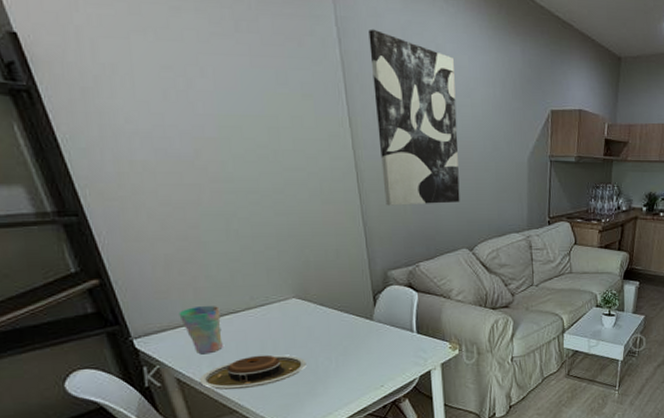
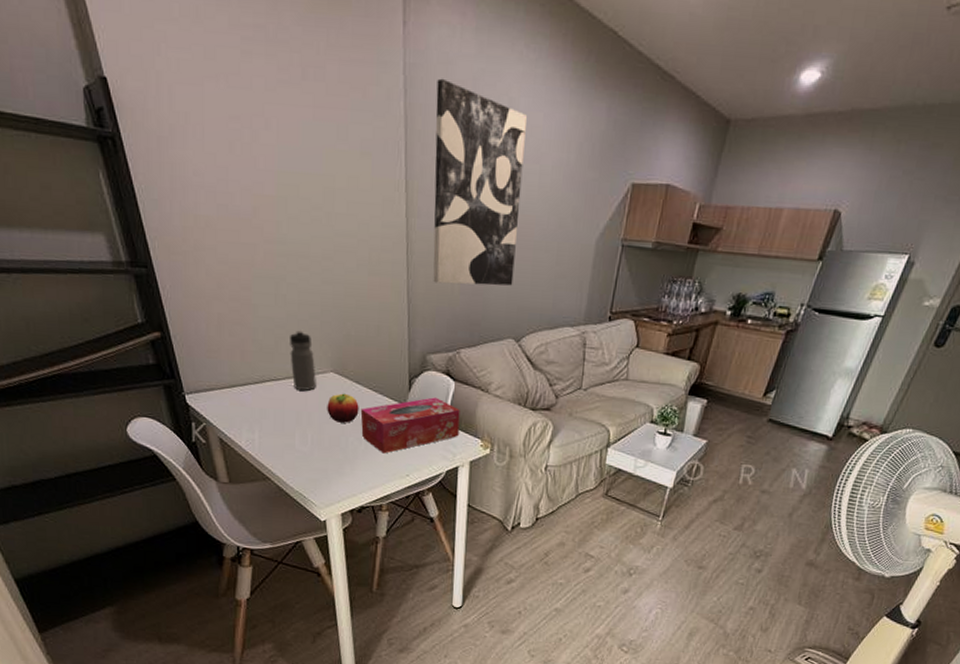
cup: present [178,305,223,355] -> none [226,369,263,418]
plate: present [199,355,307,390] -> none [239,426,337,458]
water bottle: none [246,261,279,319] -> present [290,329,316,391]
fruit: none [292,316,326,345] -> present [327,393,359,423]
tissue box: none [327,309,427,369] -> present [360,397,460,454]

